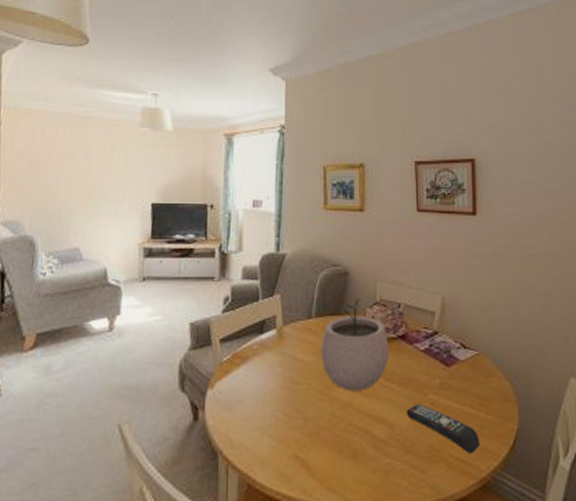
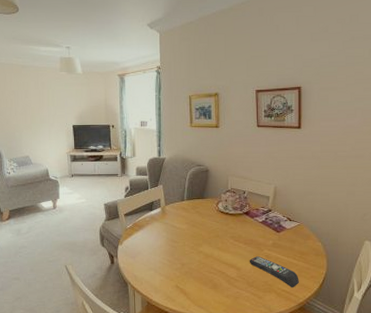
plant pot: present [321,298,388,391] -> none [191,187,237,247]

